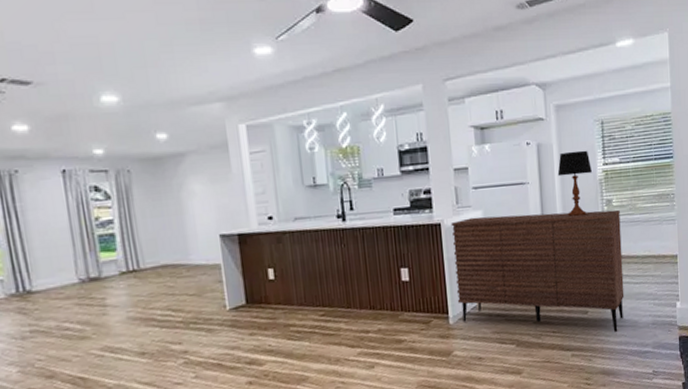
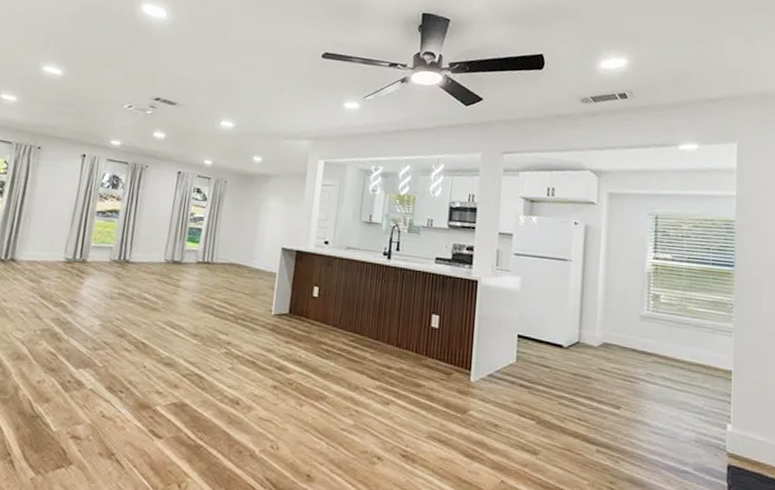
sideboard: present [450,209,625,332] -> none [482,281,668,439]
table lamp: present [557,150,592,217] -> none [603,238,640,306]

